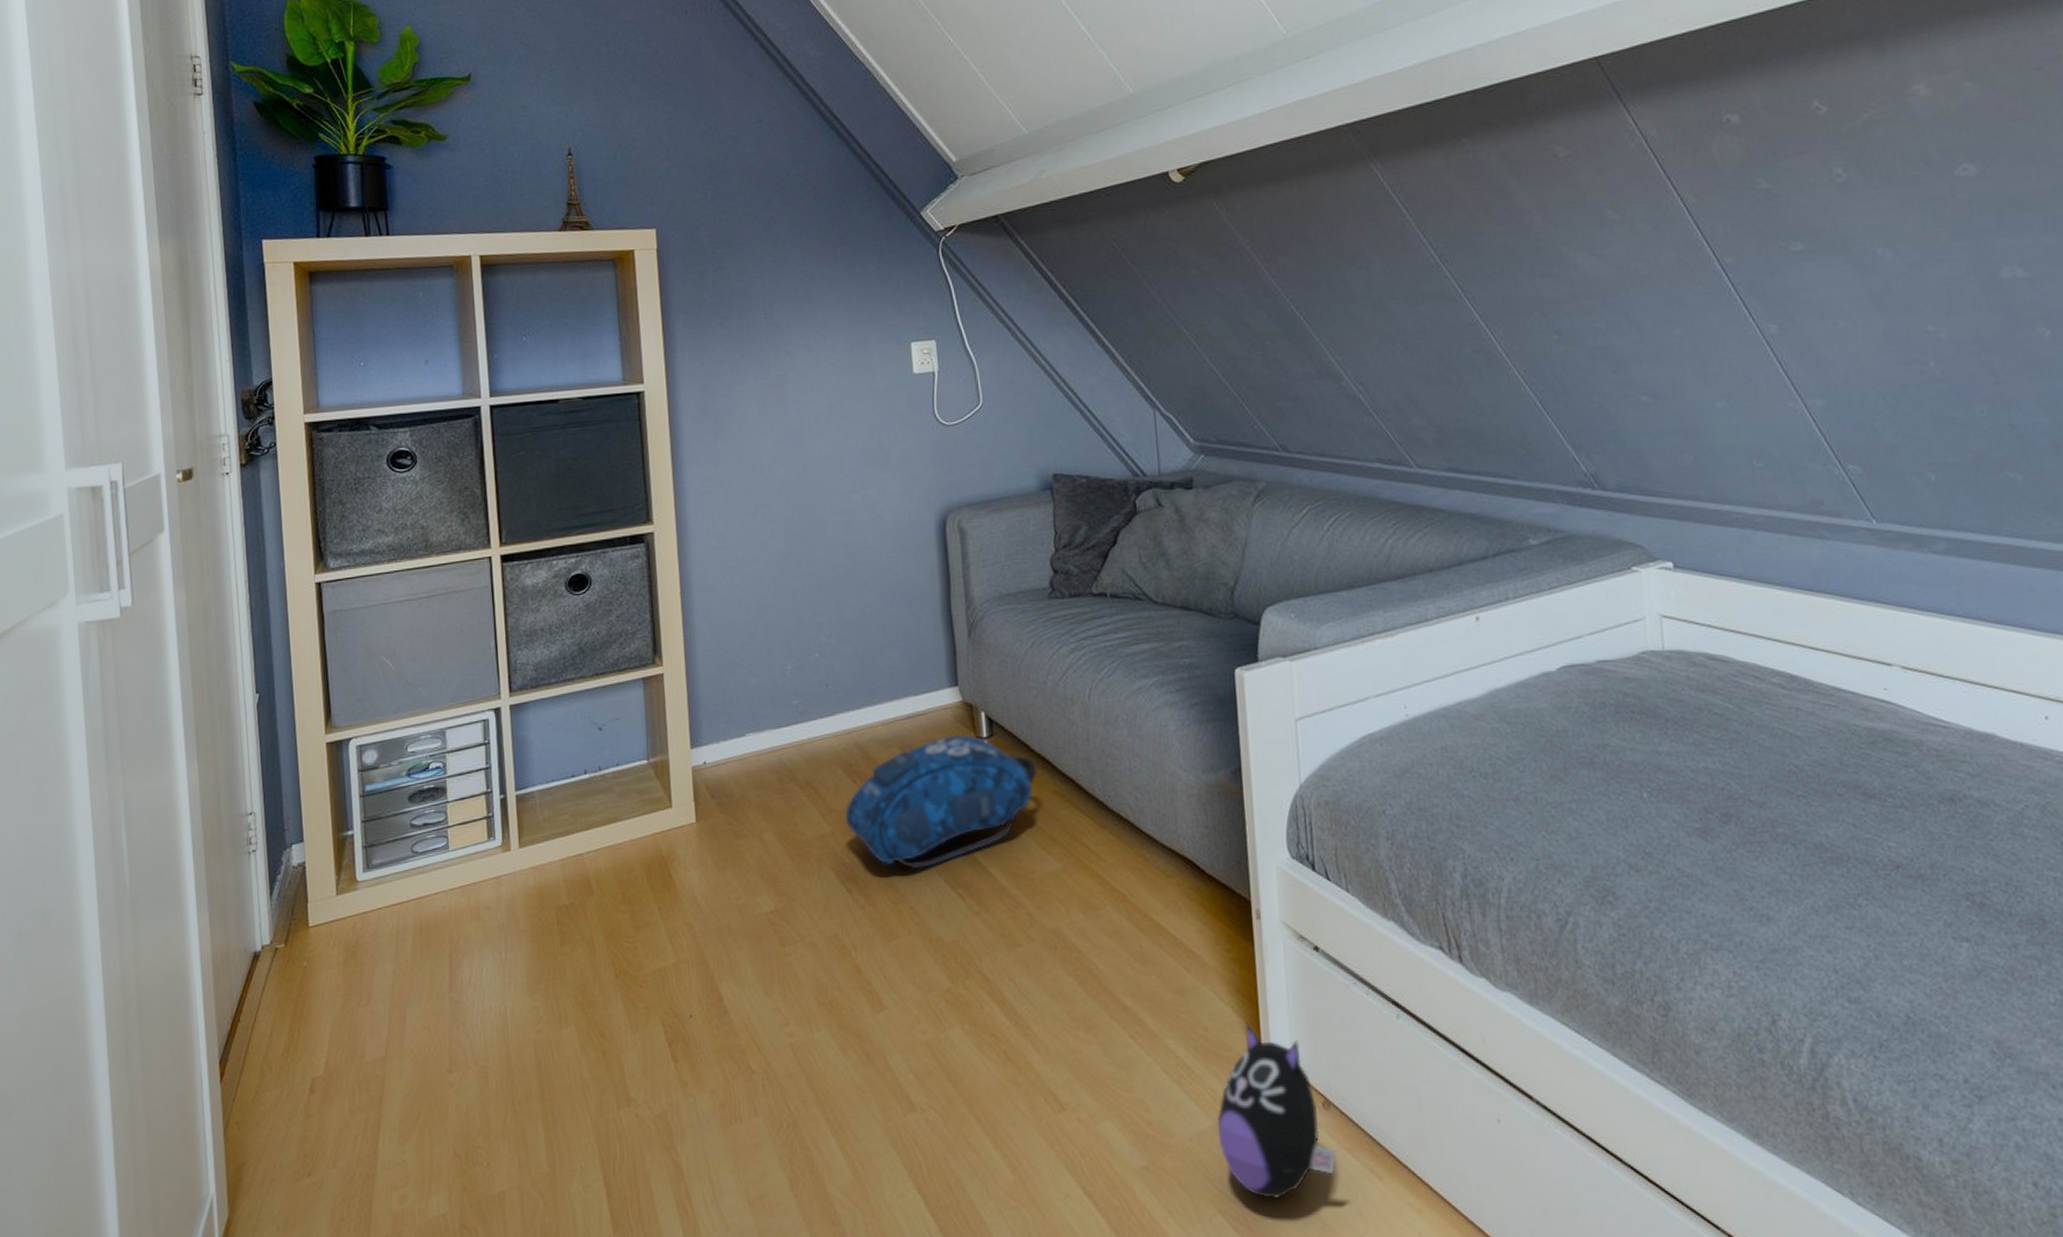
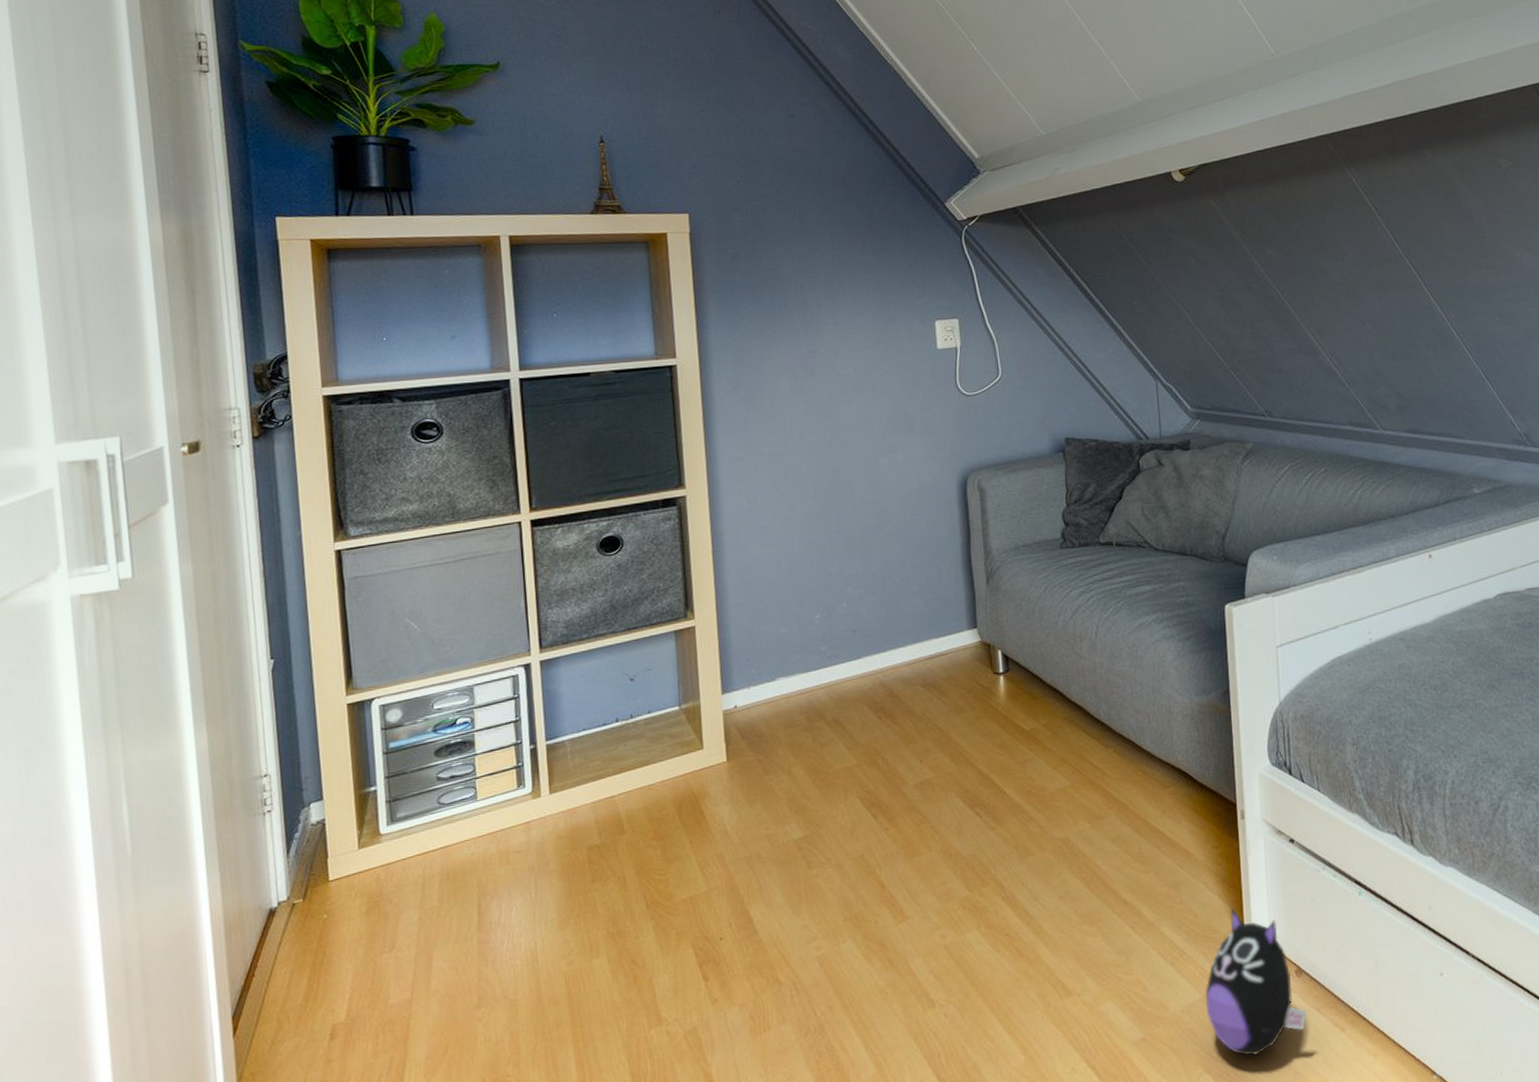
backpack: present [844,735,1038,869] -> none [870,671,1049,793]

